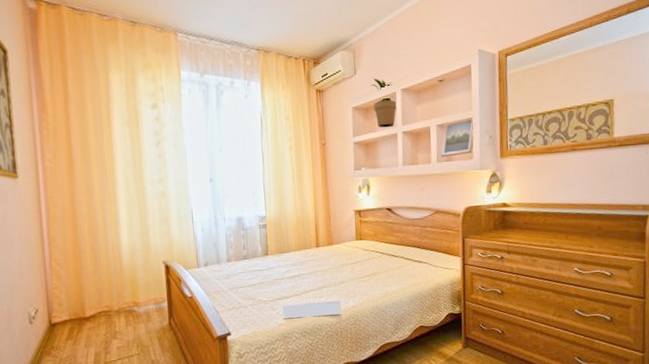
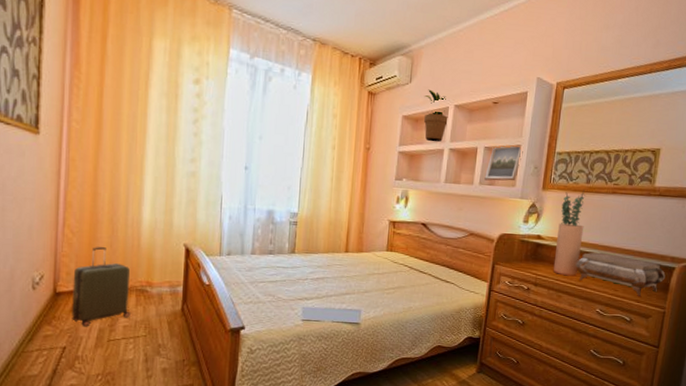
suitcase: none [65,275,122,353] -> present [72,247,131,327]
vase: none [522,151,550,240] -> present [553,190,585,277]
jewelry box: none [546,210,640,249] -> present [575,252,666,296]

